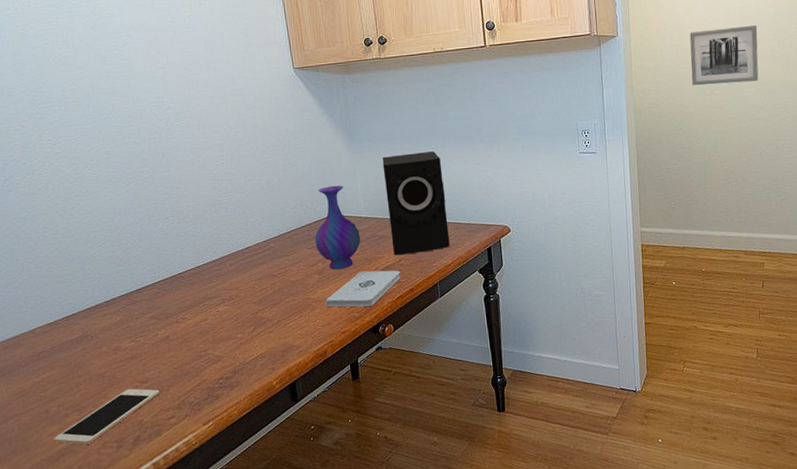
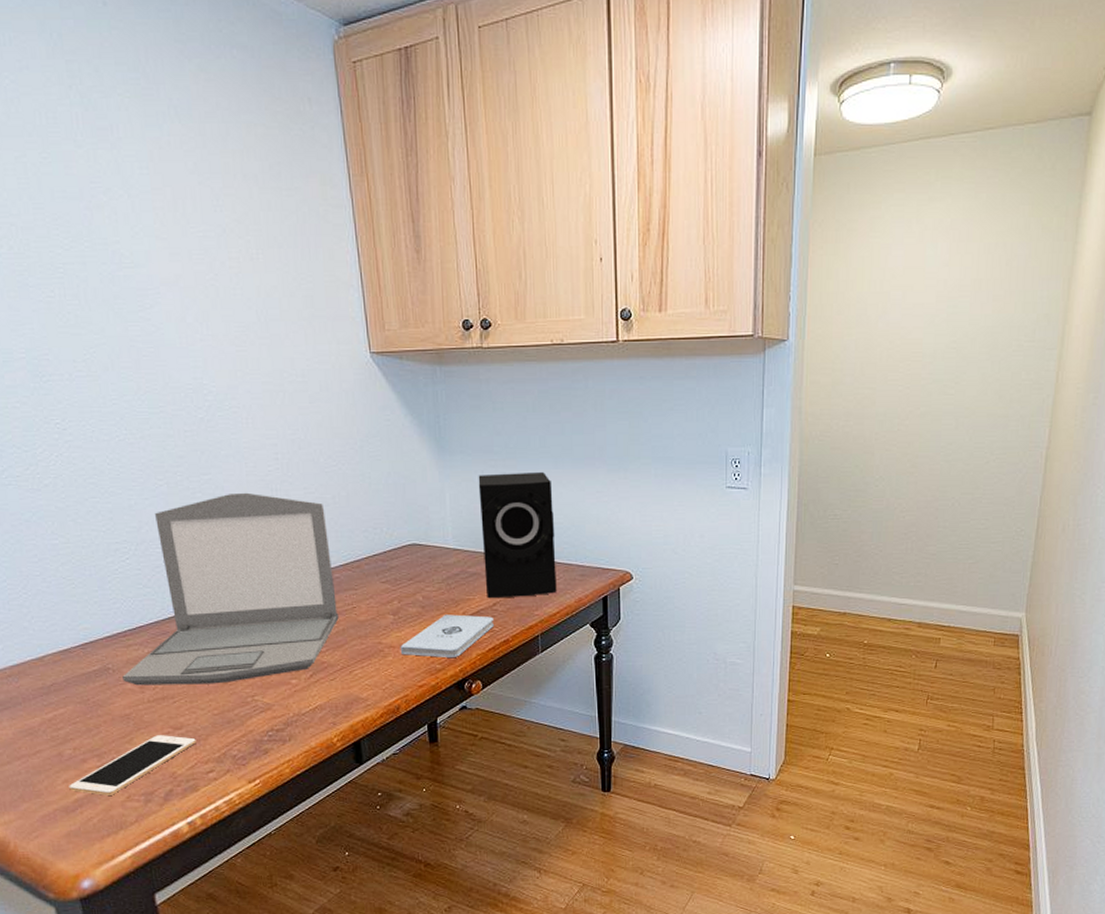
laptop: none [99,183,275,348] -> present [122,492,339,686]
vase: present [315,185,361,270] -> none [390,506,447,611]
wall art: present [689,24,759,86] -> none [877,338,968,412]

